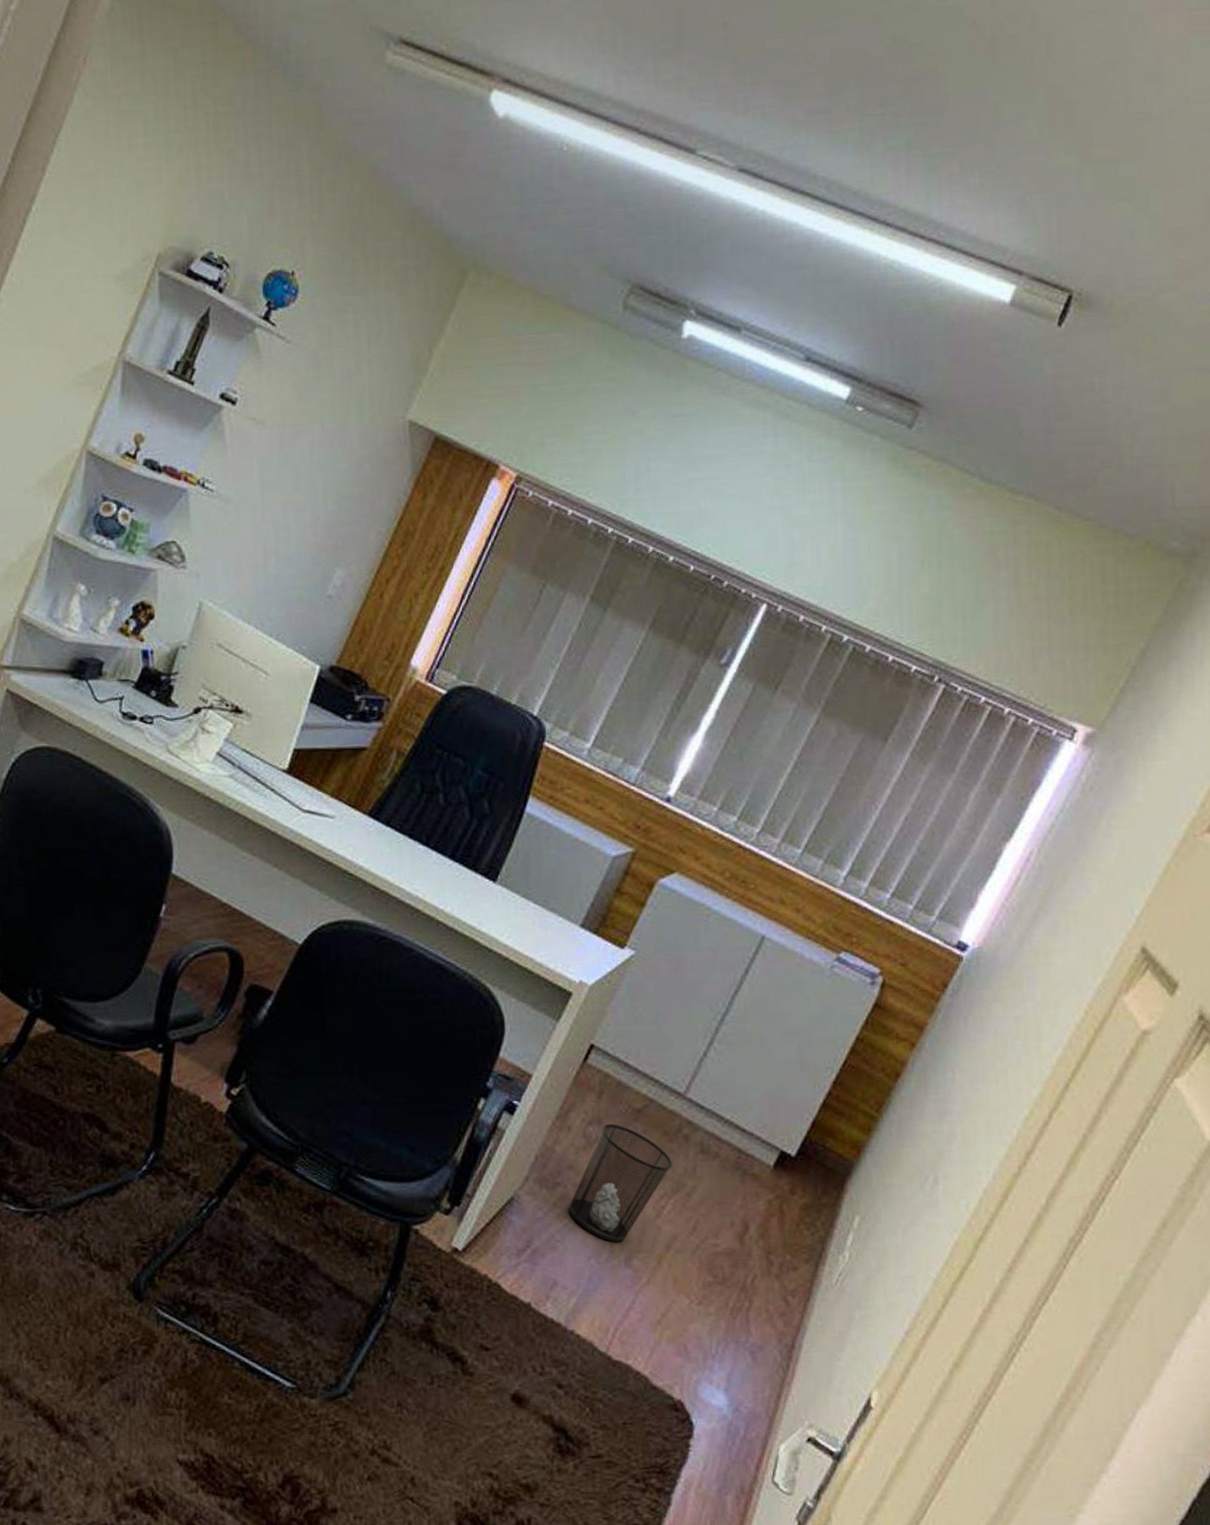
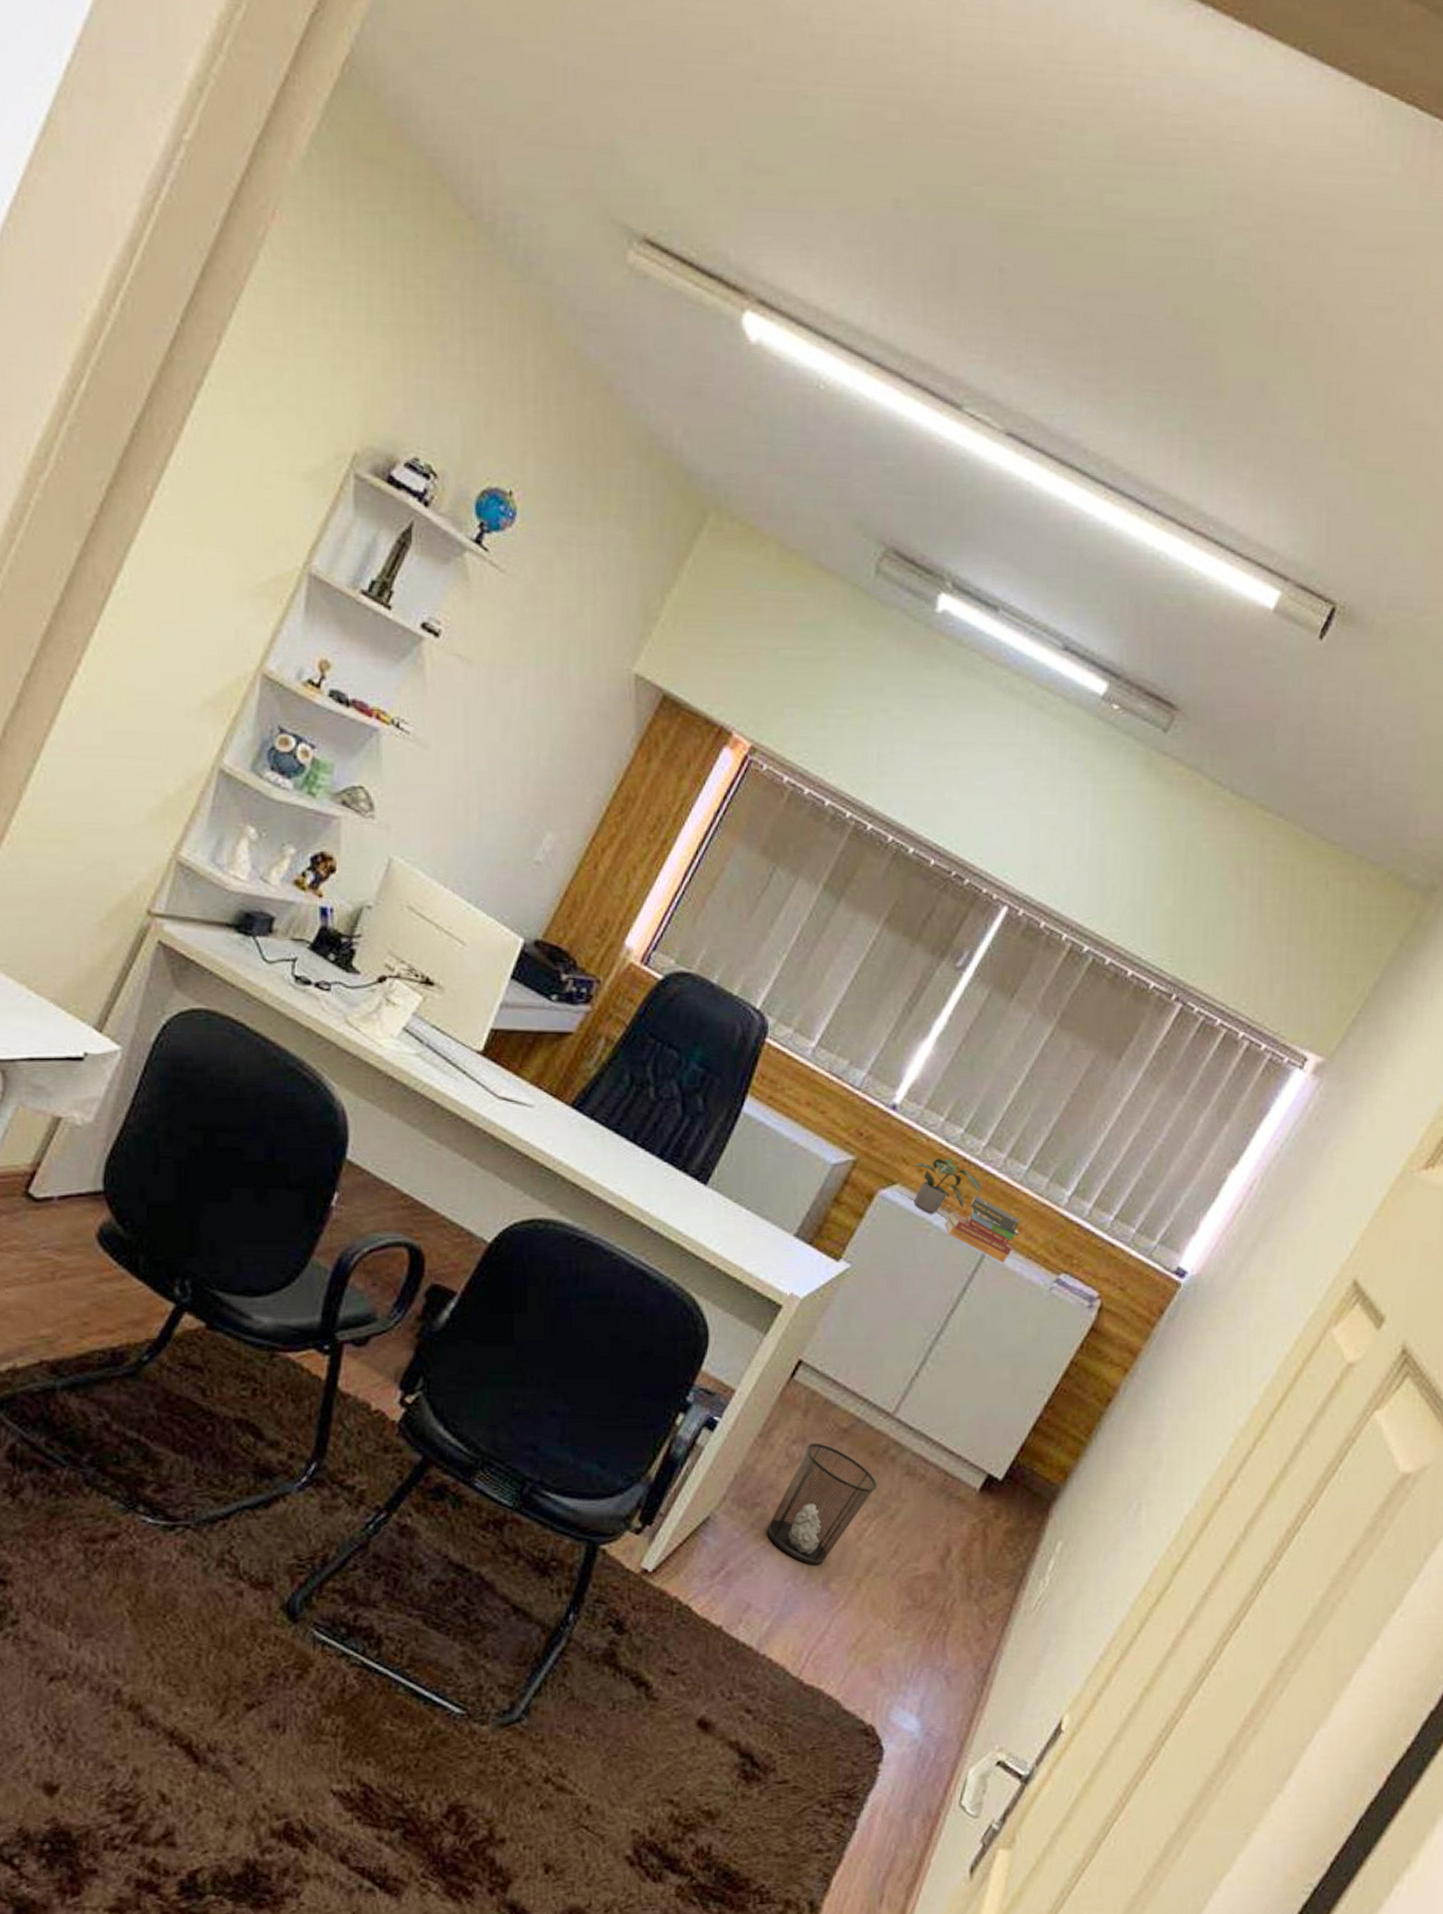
potted plant: none [690,845,757,901] -> present [913,1158,981,1215]
books: none [723,879,797,945] -> present [944,1194,1020,1264]

